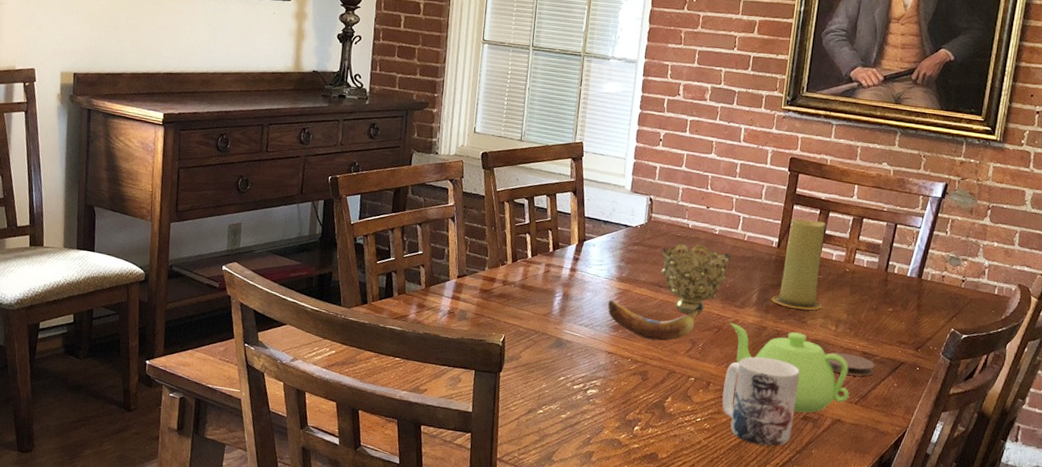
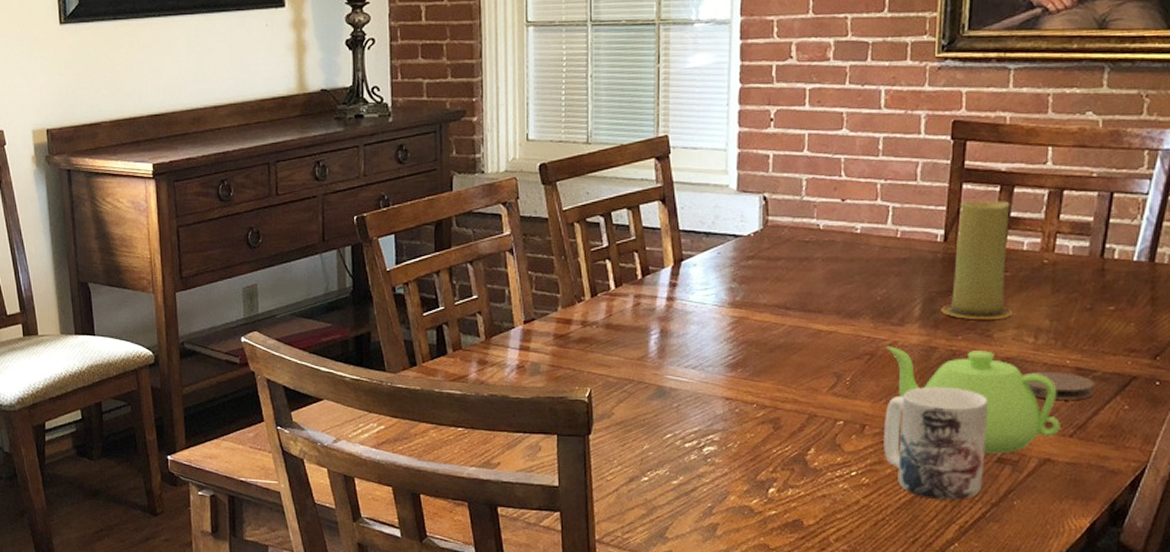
banana: present [607,299,703,341] -> none [719,324,848,378]
decorative bowl: present [660,243,731,314] -> none [786,248,880,339]

